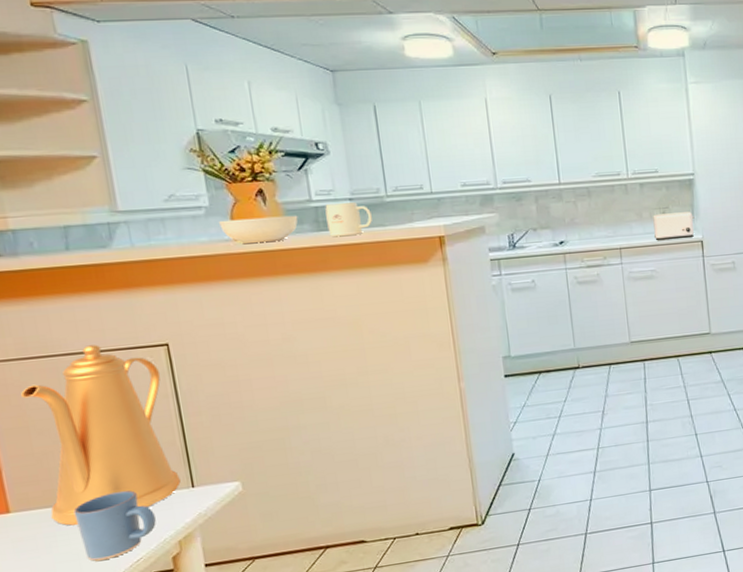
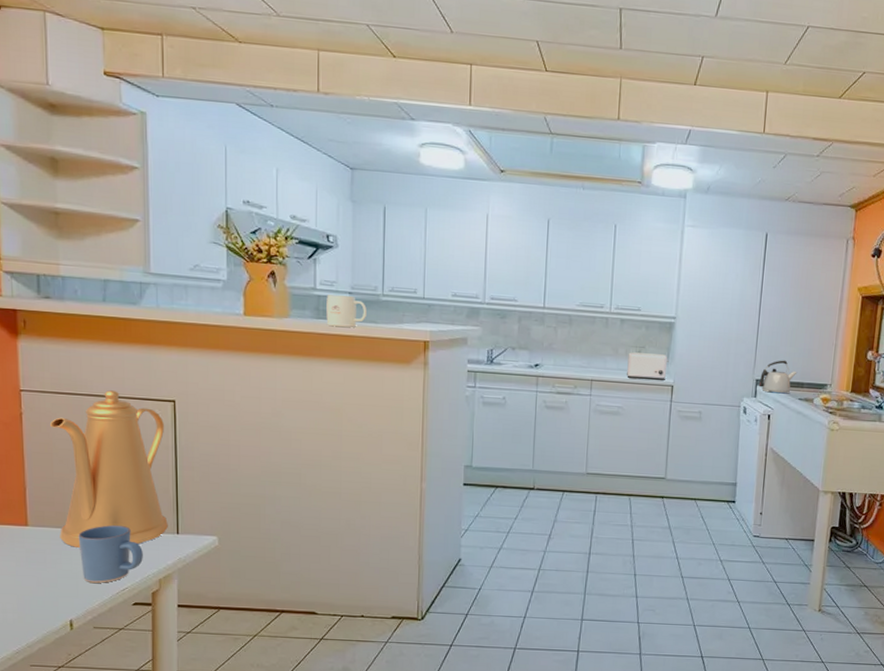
bowl: present [218,215,299,245] -> none [232,295,302,322]

